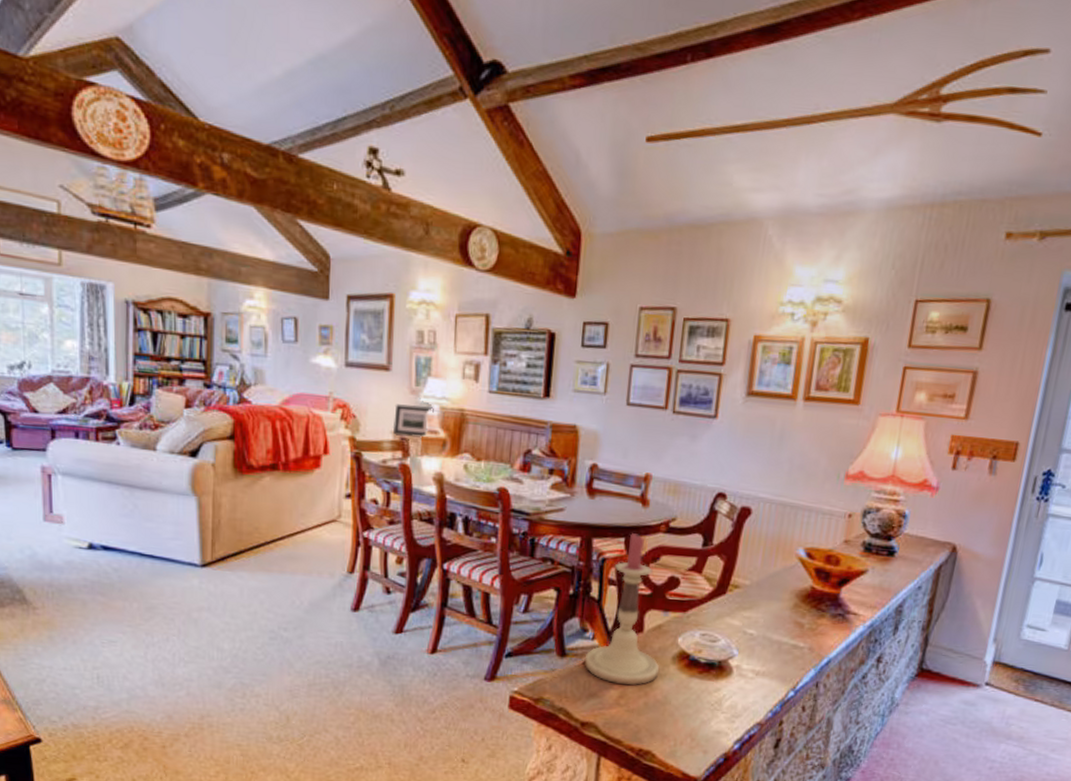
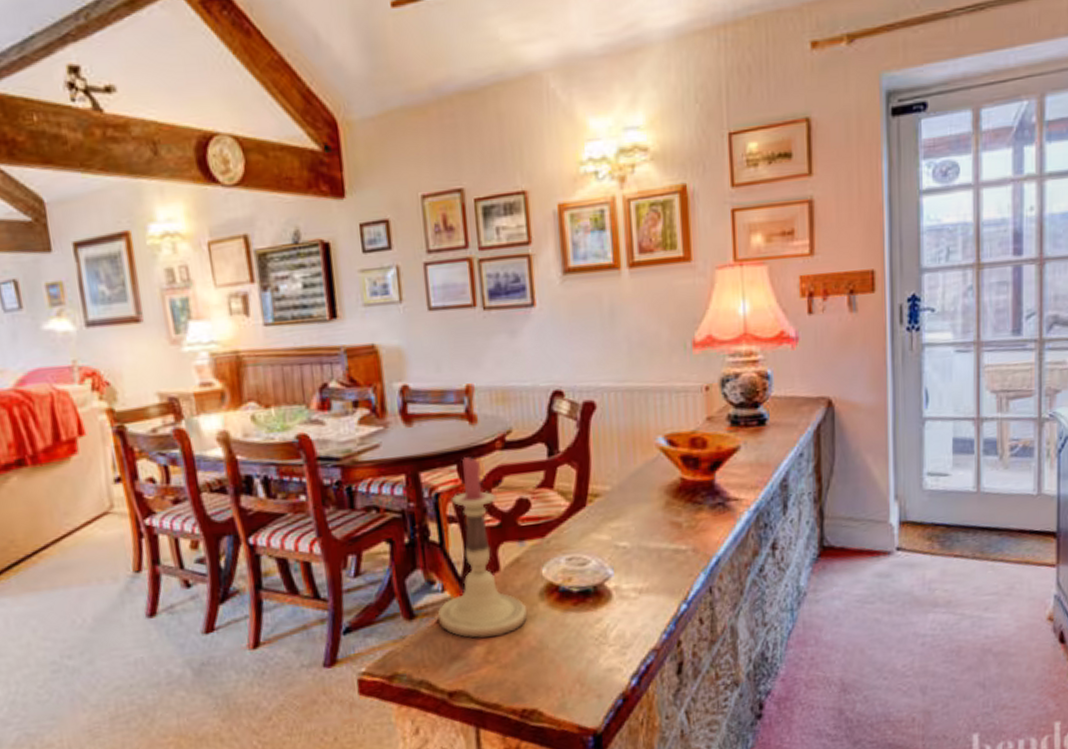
picture frame: present [392,404,434,438] -> none [156,355,203,397]

